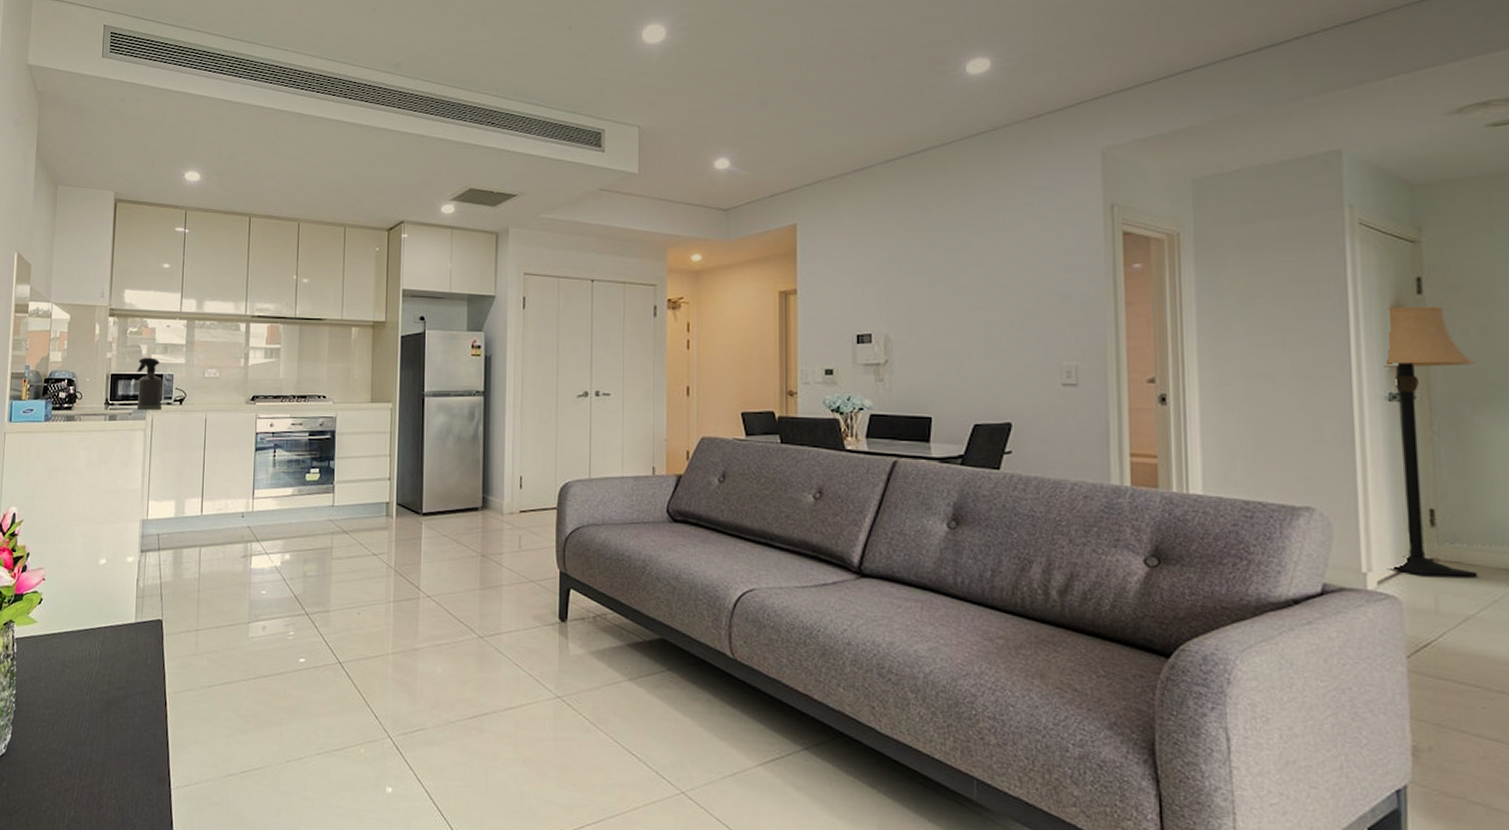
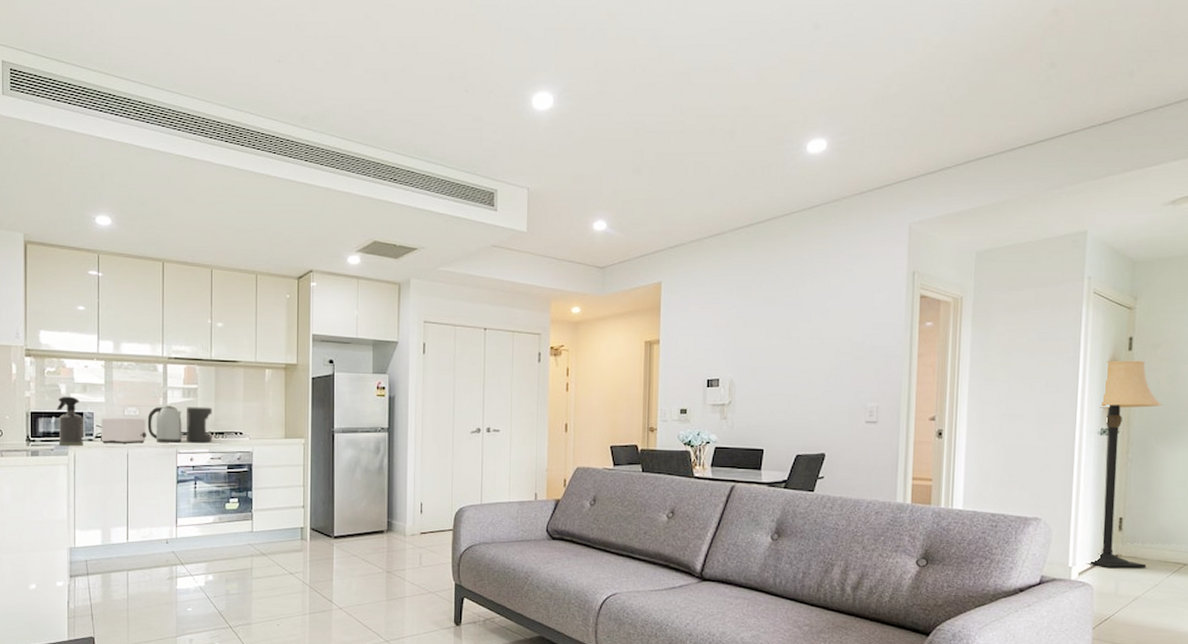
toaster: none [179,379,227,409] -> present [101,417,147,444]
kettle: none [227,366,263,407] -> present [147,405,182,443]
coffee maker: none [267,368,295,408] -> present [187,406,212,443]

